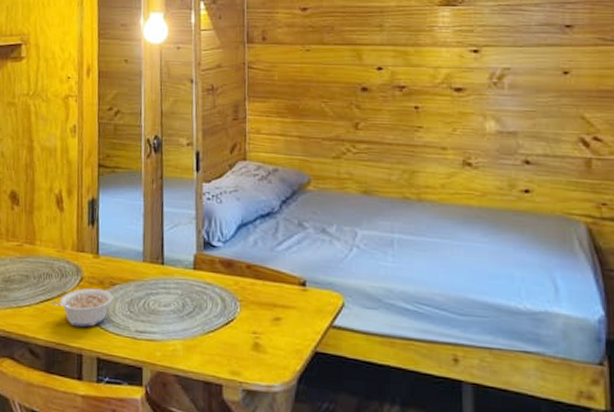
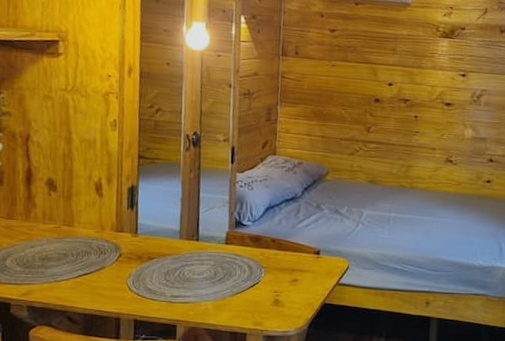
legume: present [51,288,114,328] -> none [90,262,151,296]

